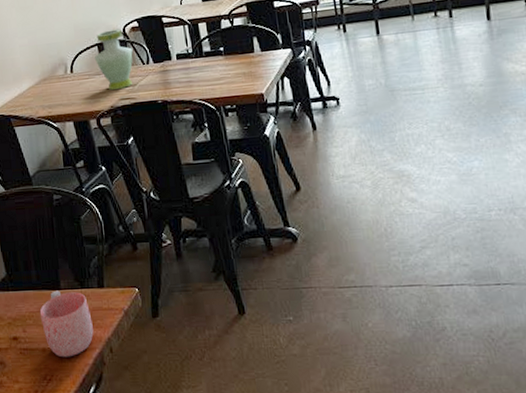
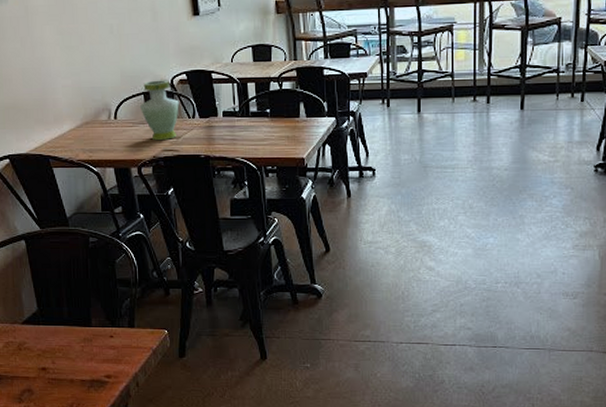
mug: present [39,290,94,358] -> none [69,327,121,389]

